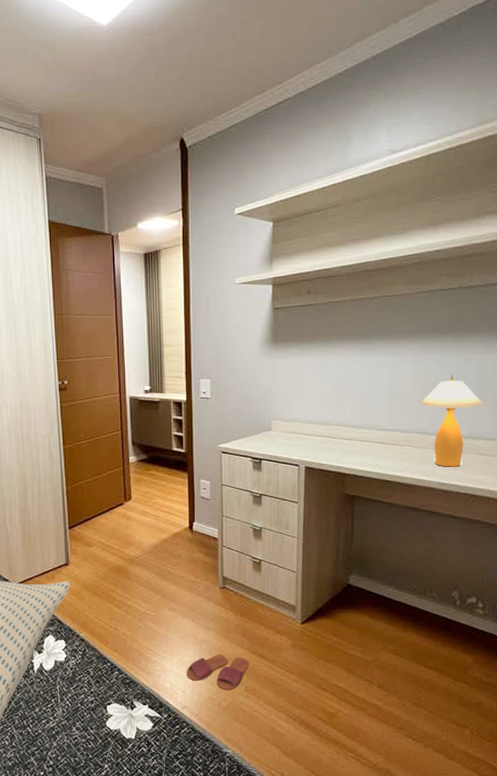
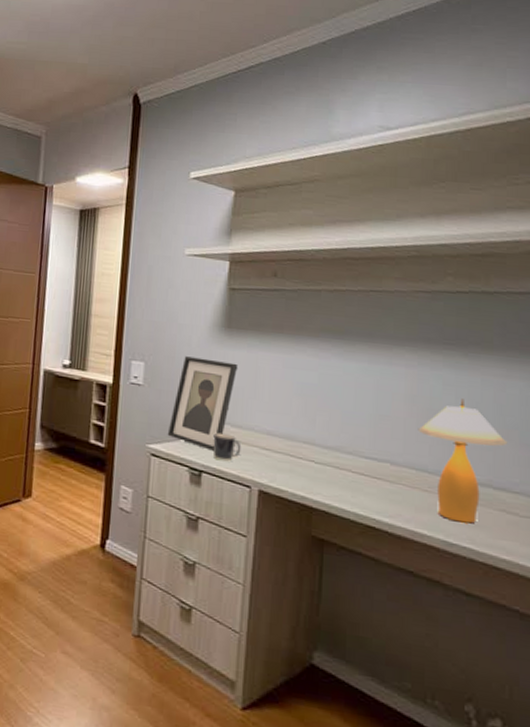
picture frame: none [233,369,284,442] -> present [167,356,239,451]
mug: none [269,427,290,449] -> present [213,432,242,462]

